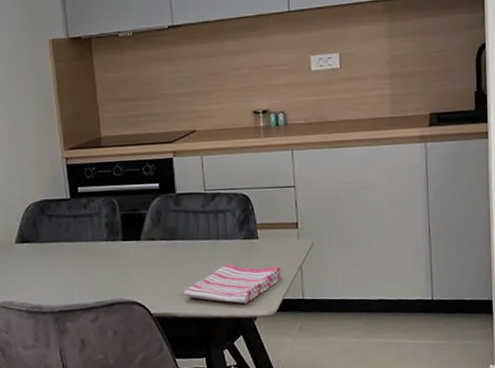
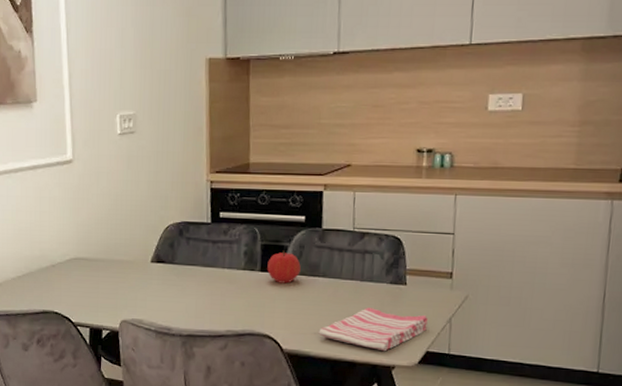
fruit: none [128,218,160,250] -> present [267,250,301,284]

